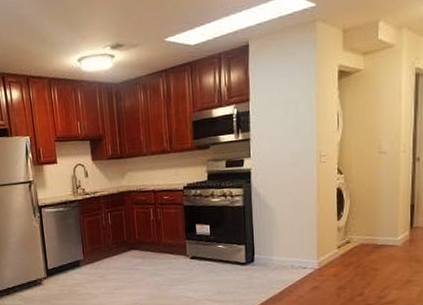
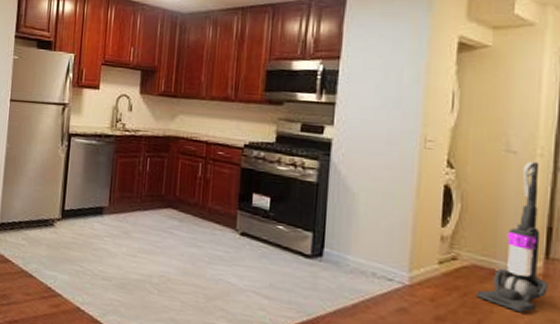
vacuum cleaner: none [366,157,413,271] -> present [477,162,548,313]

